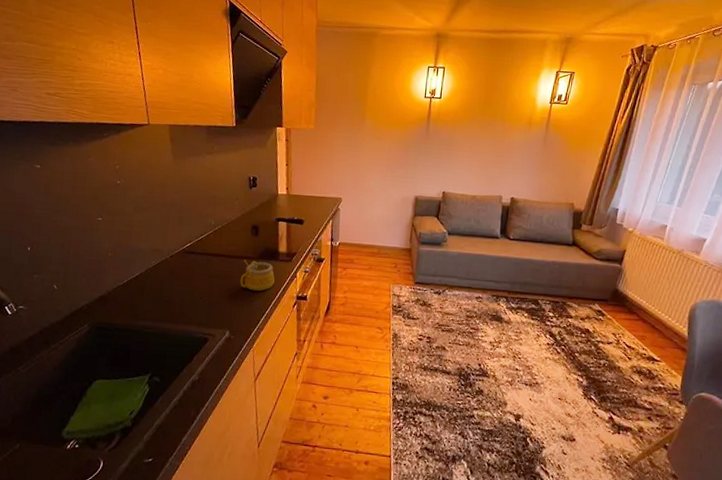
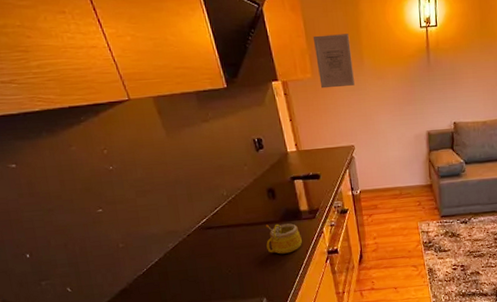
wall art: none [320,91,356,142] -> present [312,34,355,89]

